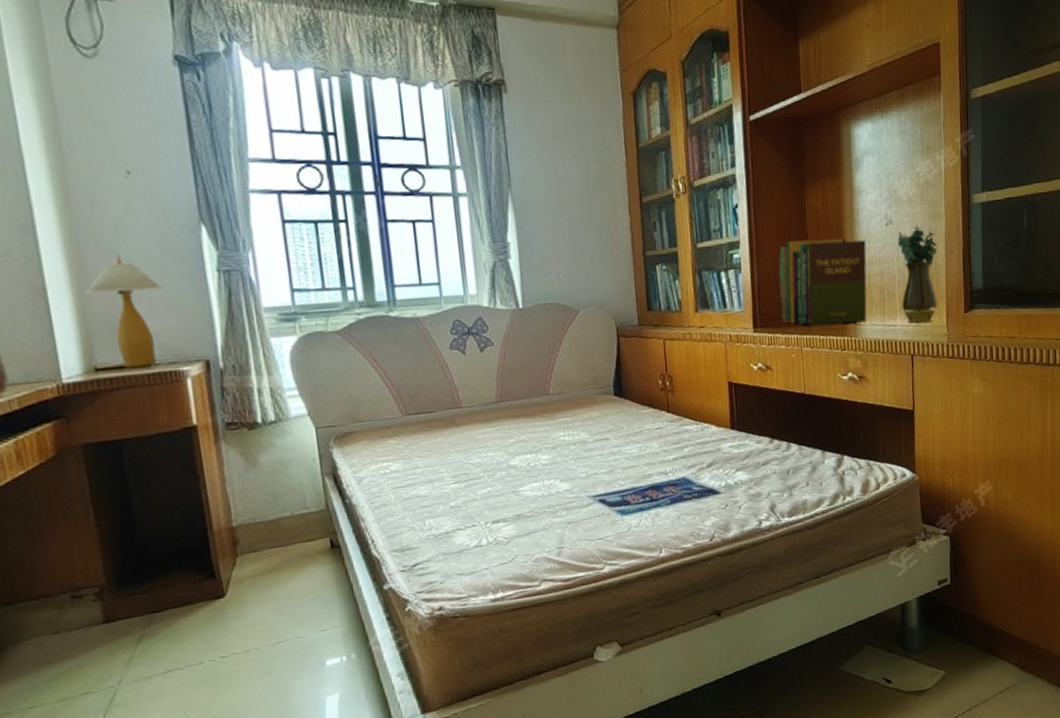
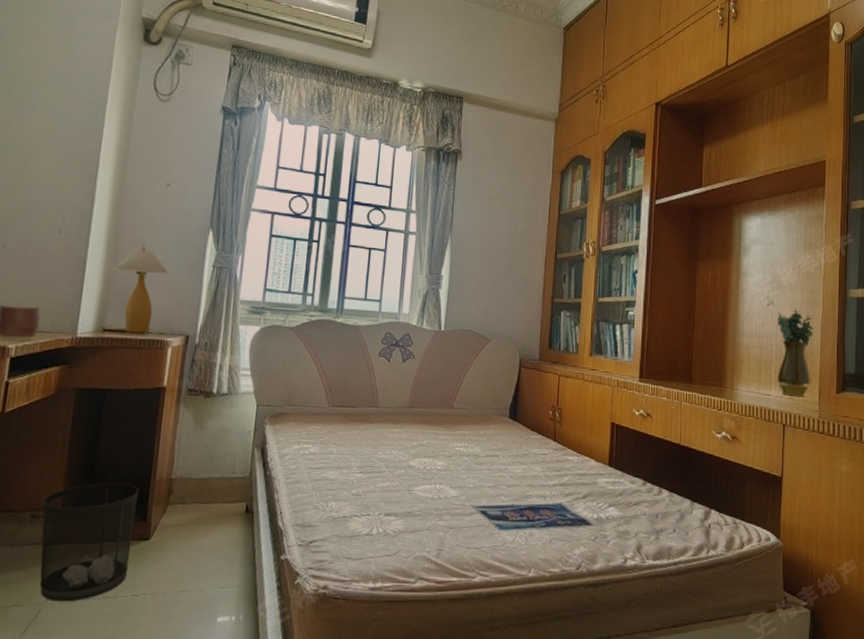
waste bin: none [81,541,209,682] -> present [39,482,140,602]
books: present [777,238,867,326] -> none [664,307,748,388]

